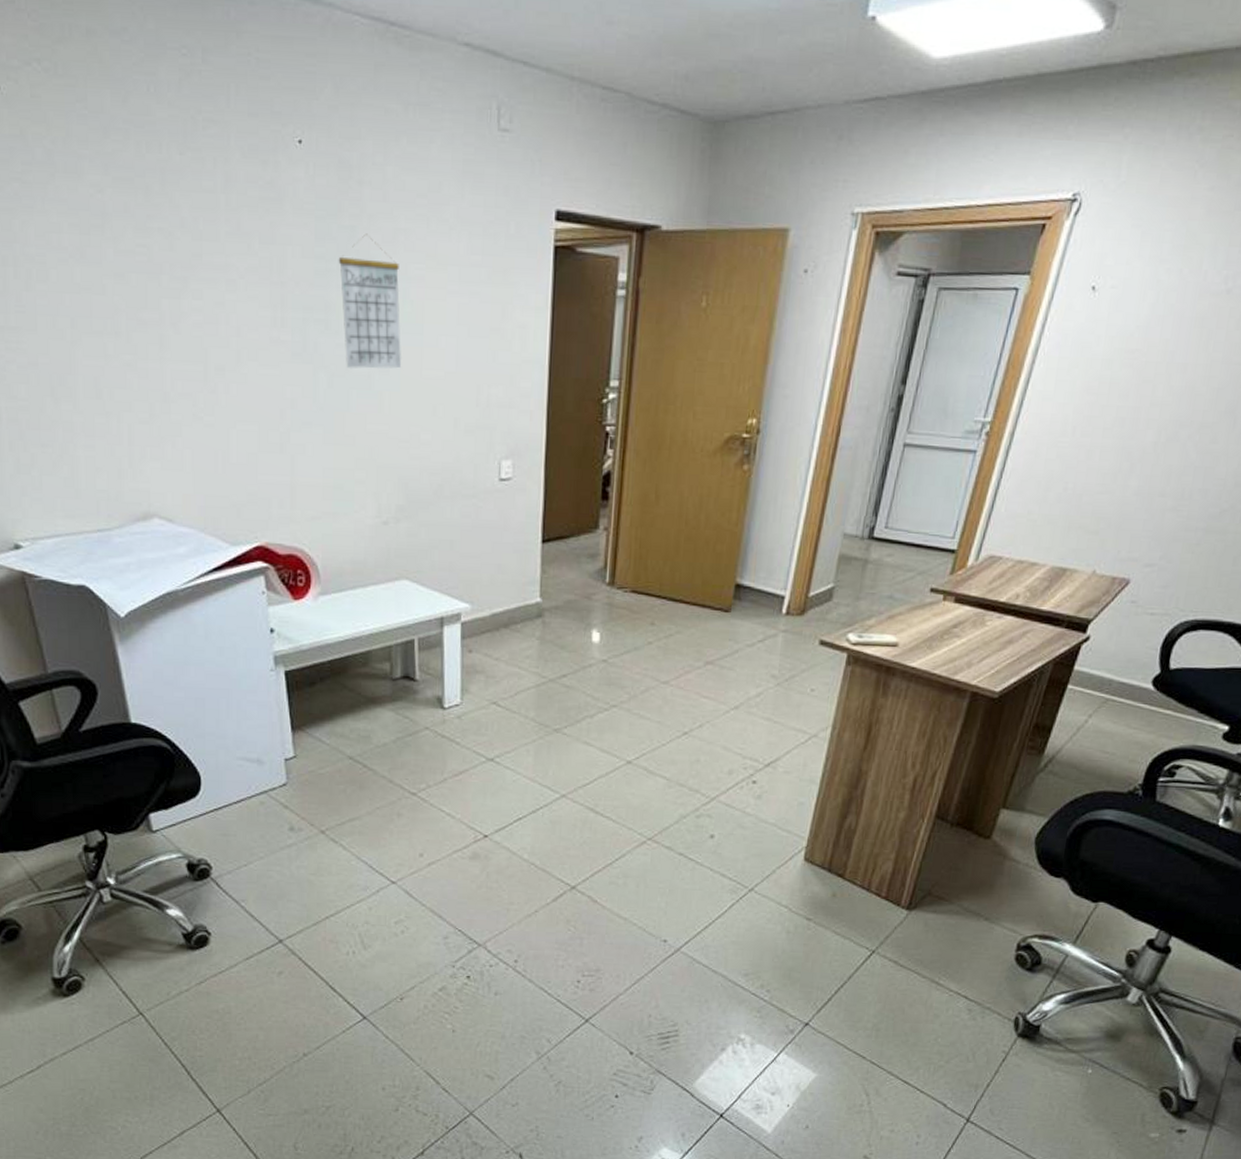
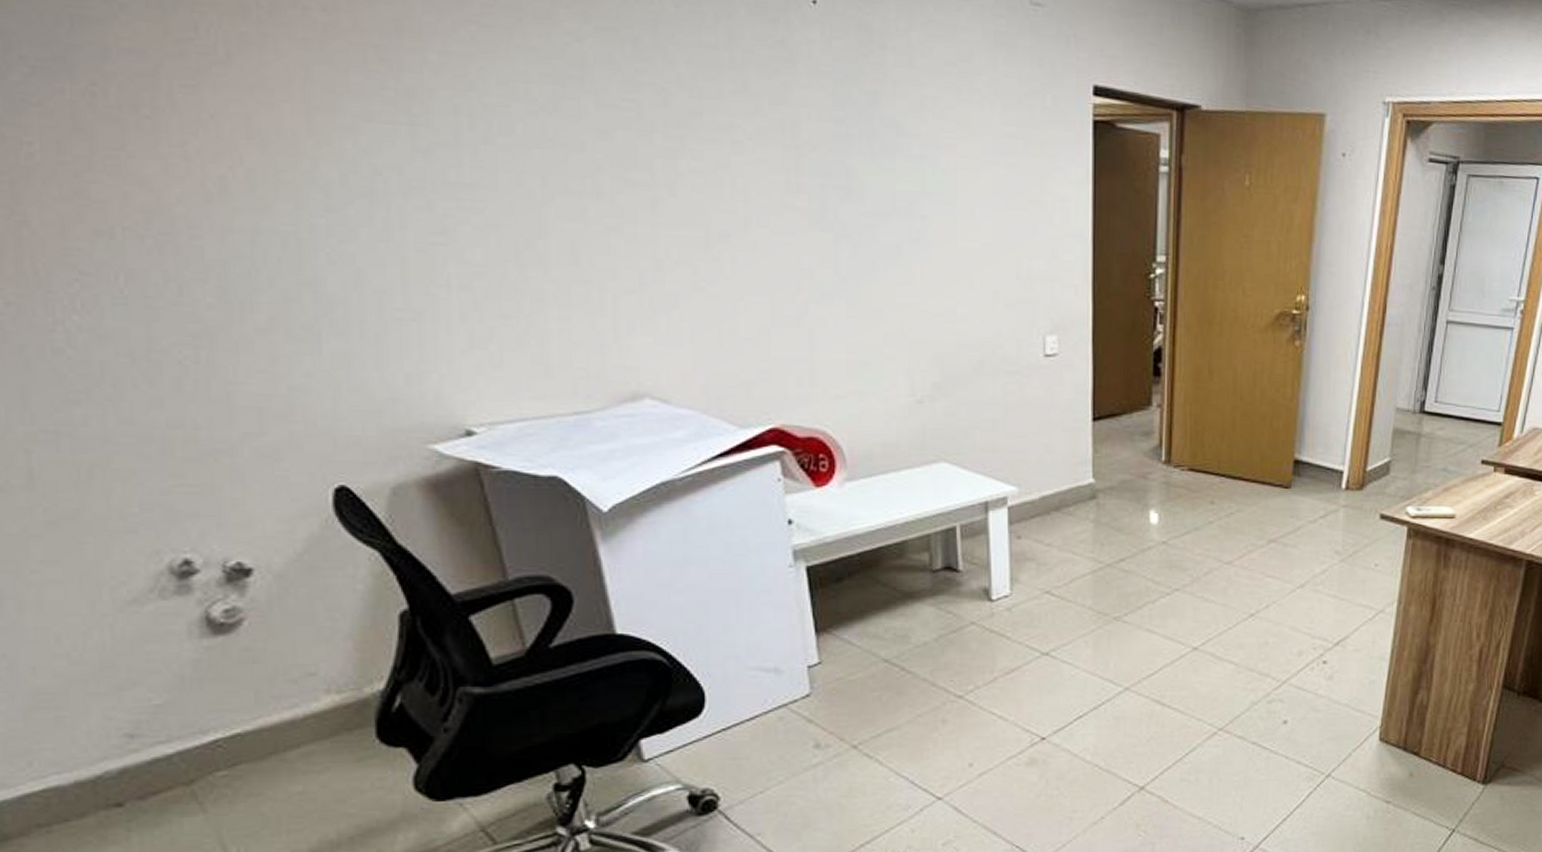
calendar: present [338,233,402,369] -> none [860,99,934,240]

